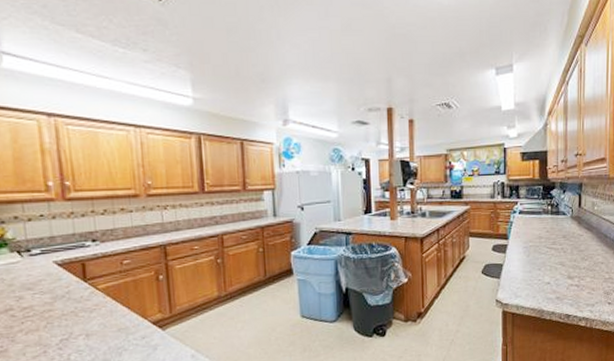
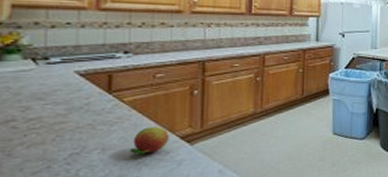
fruit: none [109,312,142,341] -> present [129,126,169,155]

